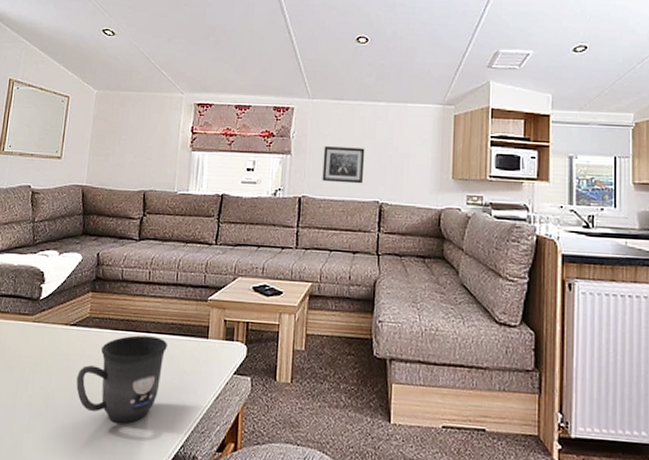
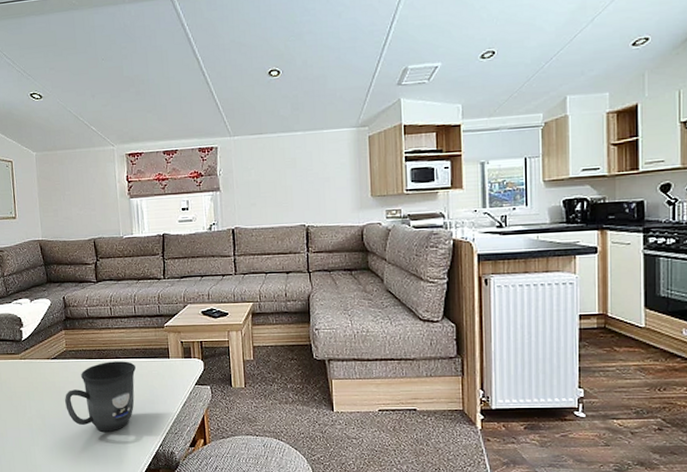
wall art: present [322,146,365,184] -> none [249,177,289,213]

